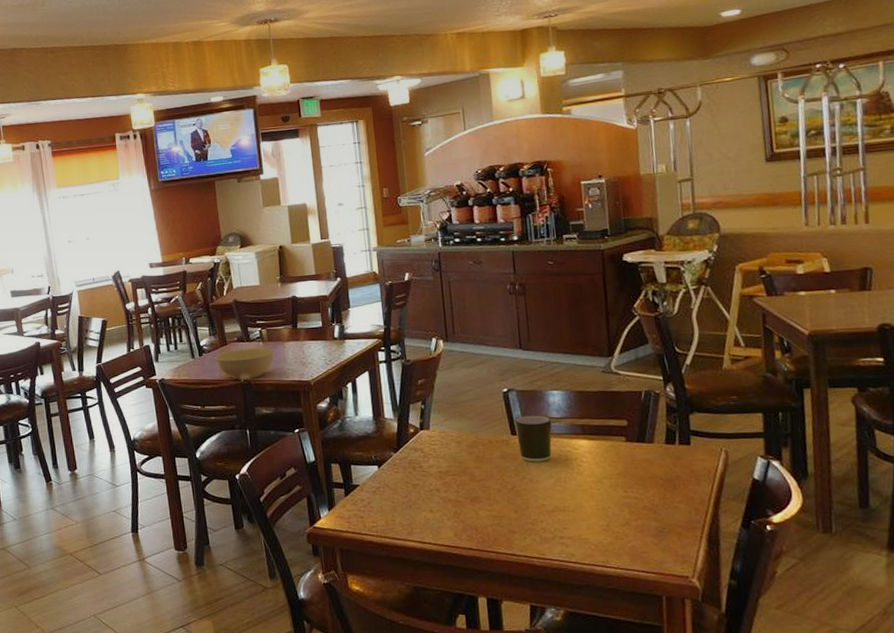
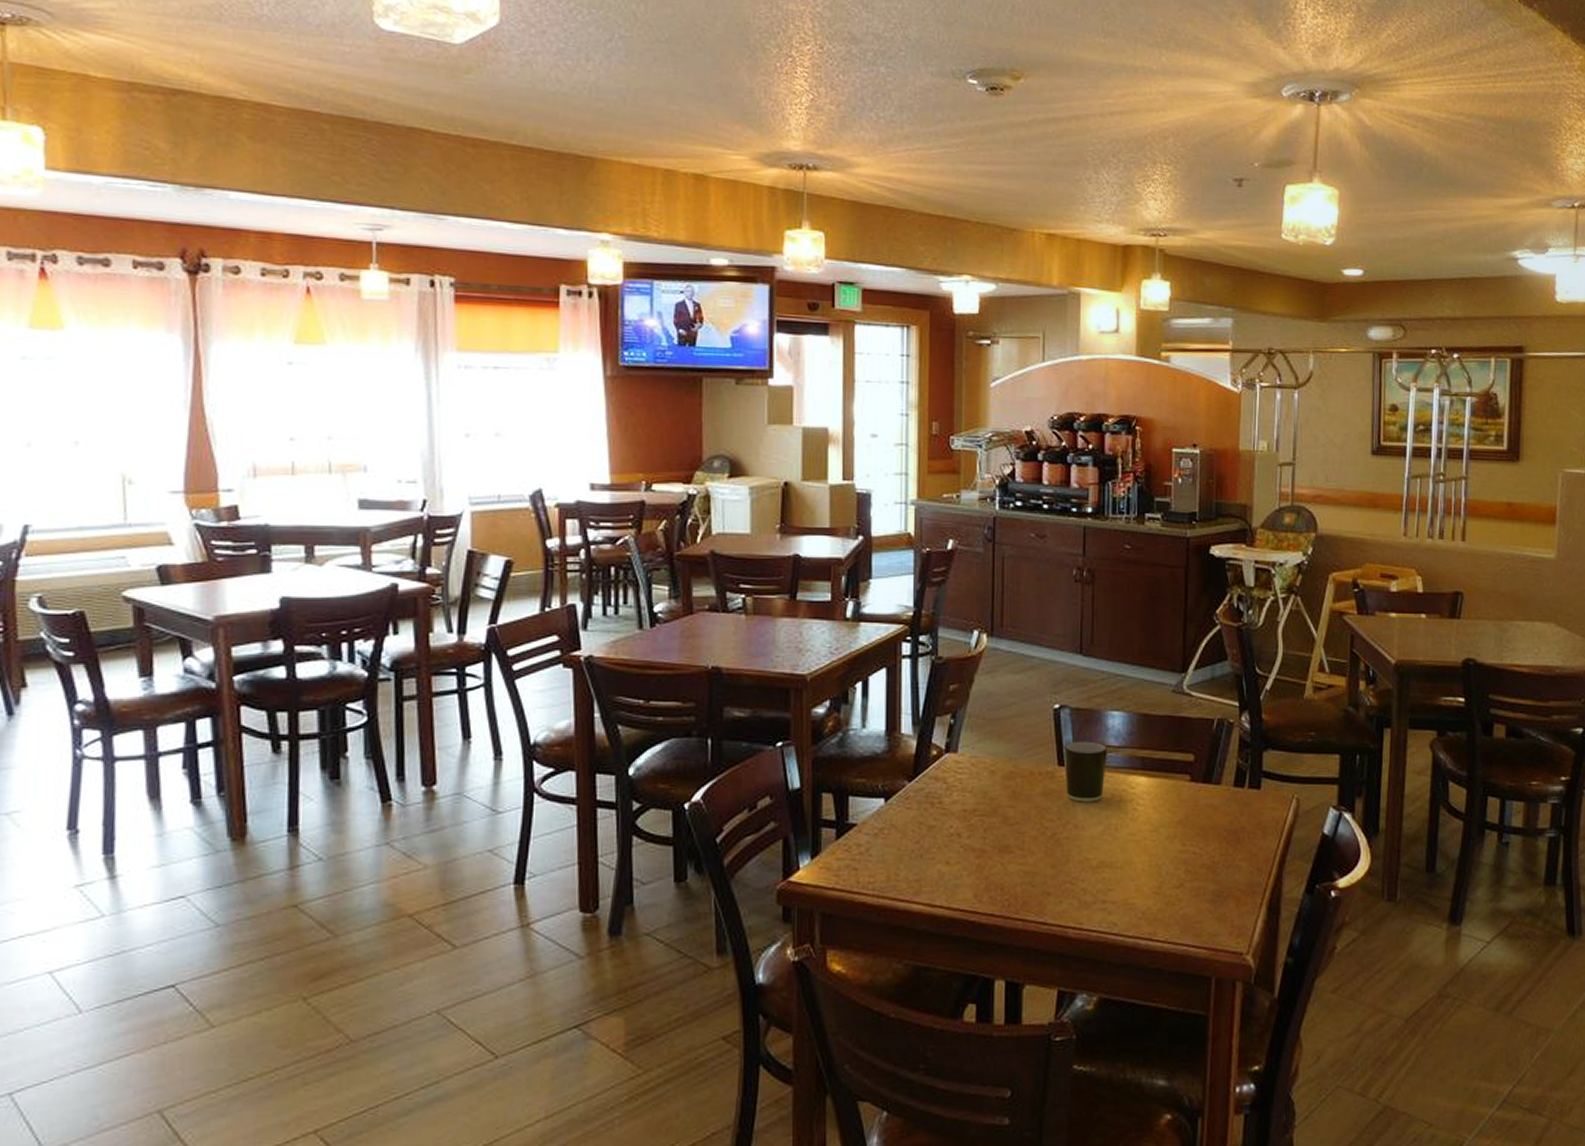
bowl: present [215,347,275,380] -> none [673,623,762,665]

